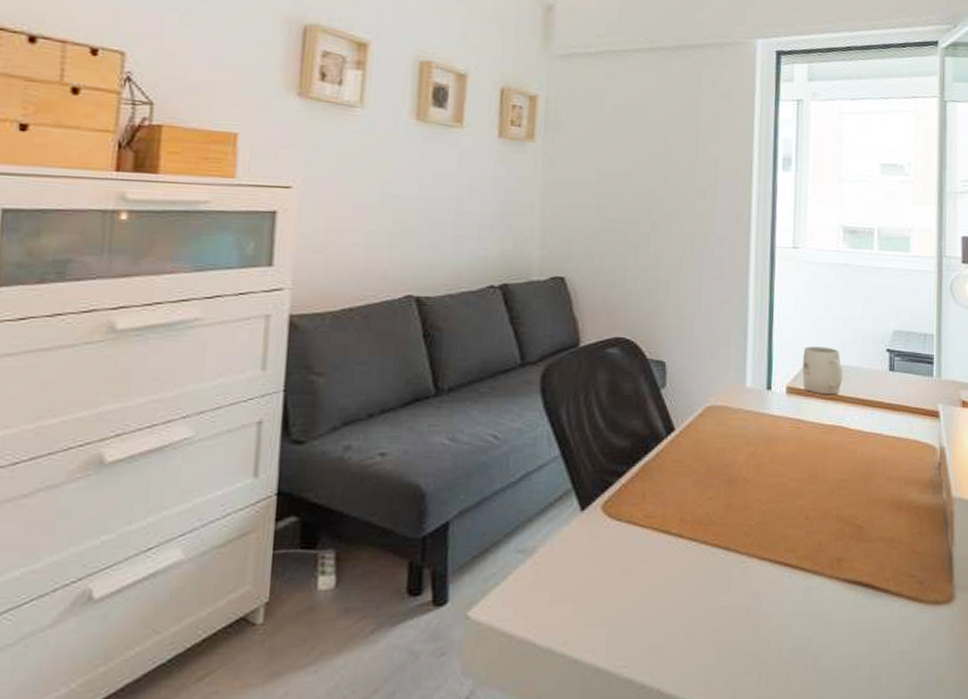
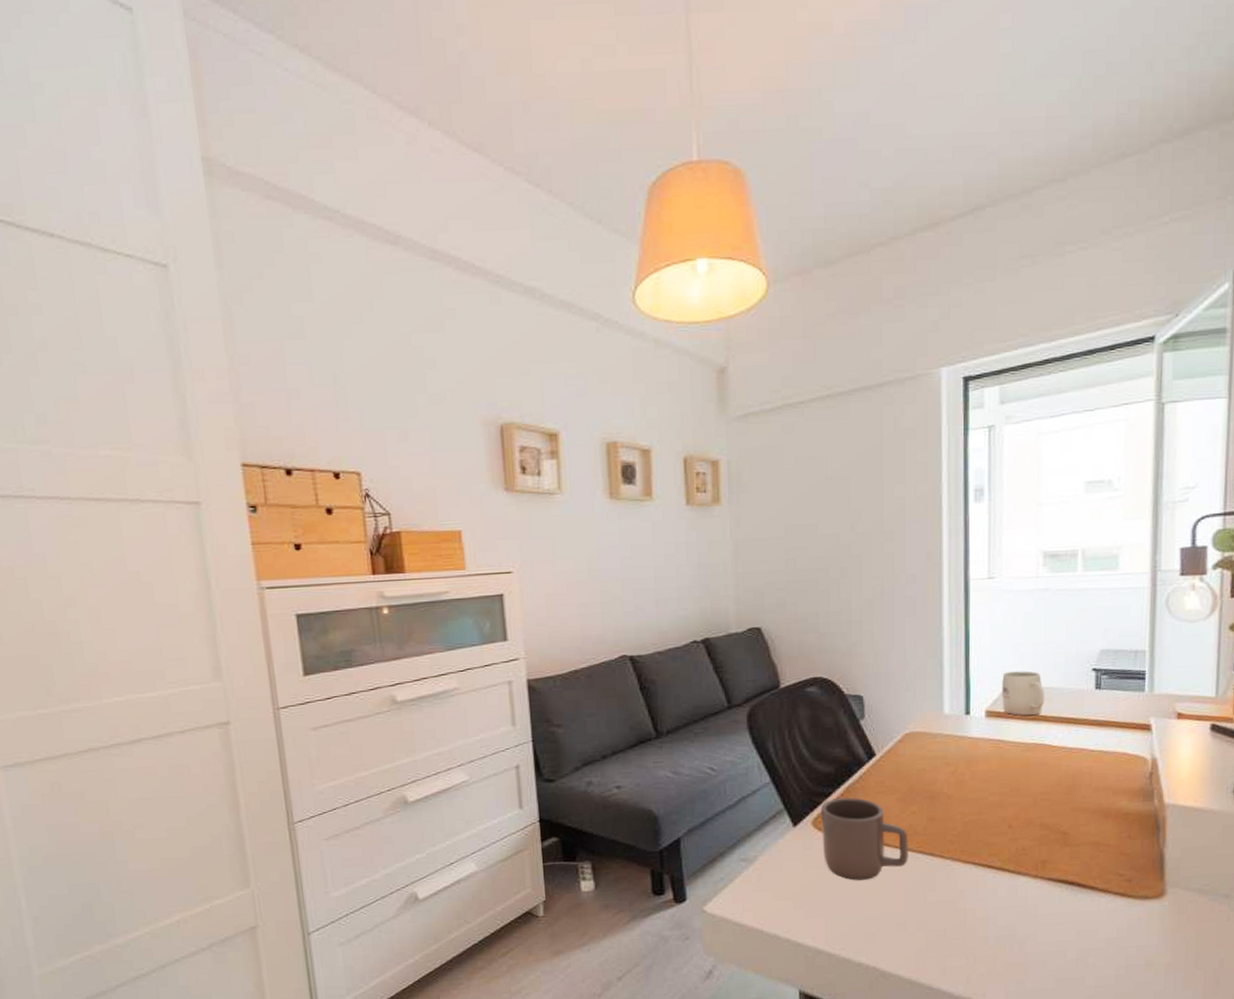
mug: none [611,478,704,579] -> present [820,797,908,880]

